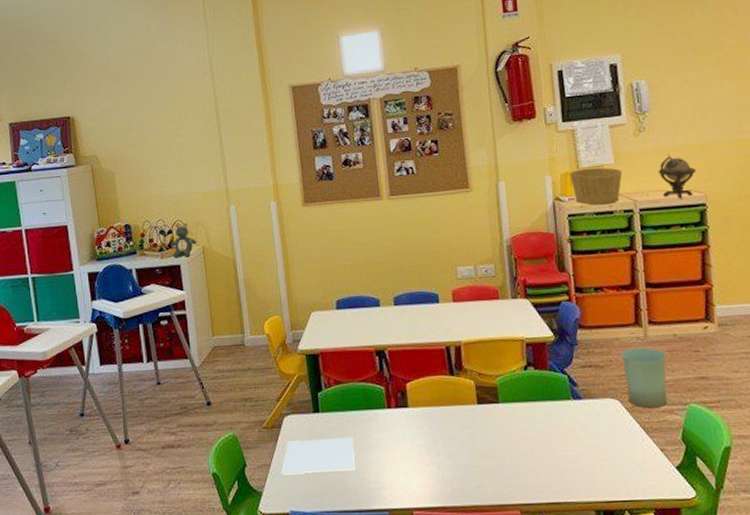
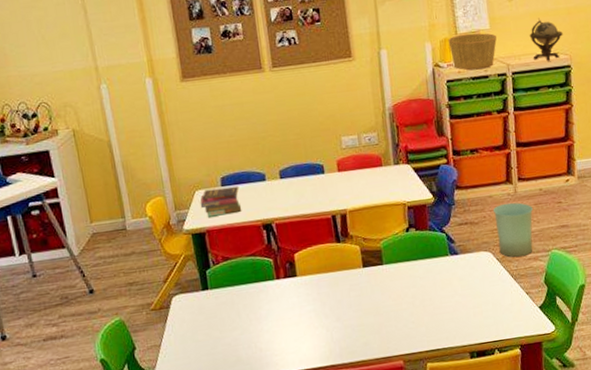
stuffed animal: present [170,223,197,258] -> none [36,105,67,144]
paper sheet: present [282,436,355,474] -> none [173,309,247,352]
books: none [315,309,354,339] -> present [200,185,241,217]

